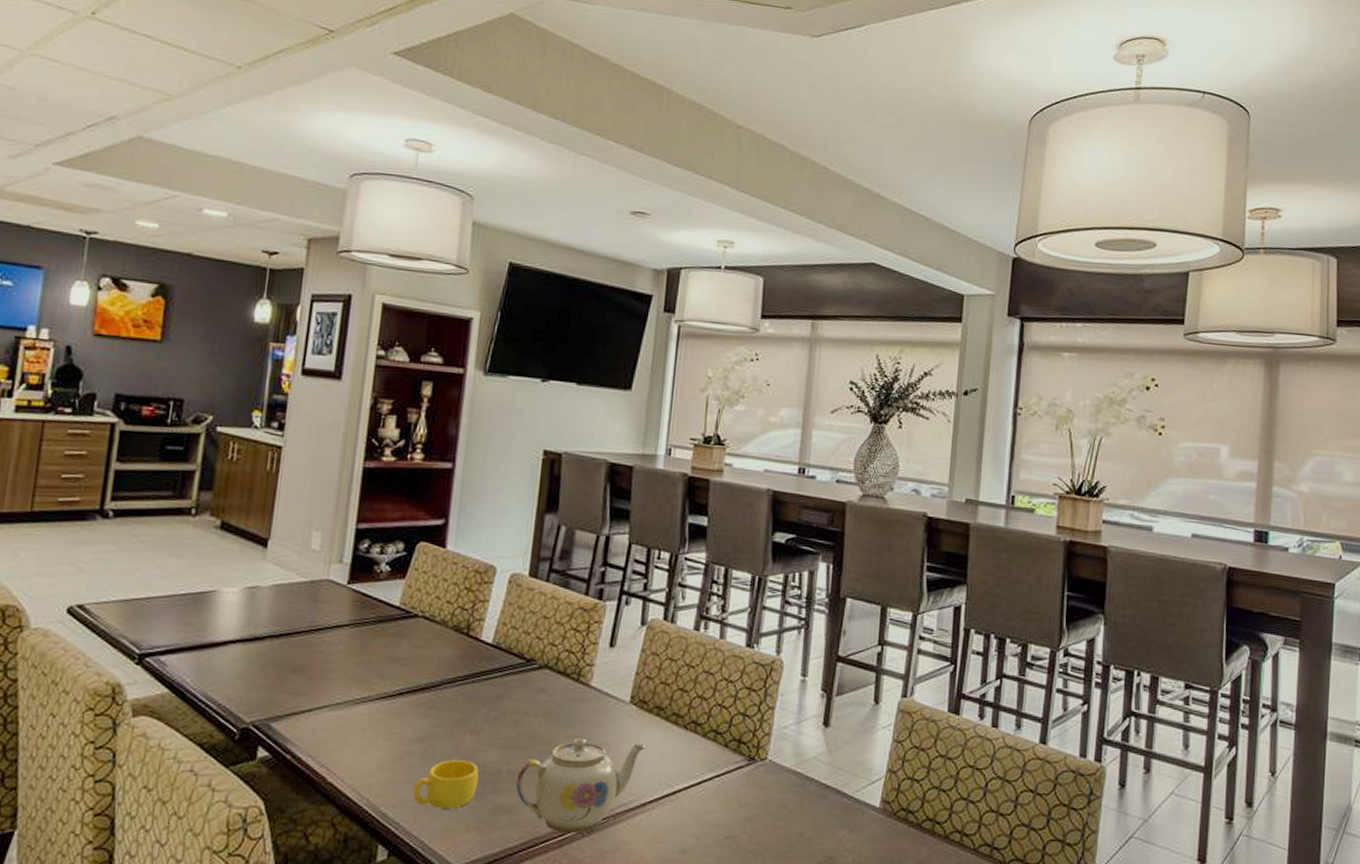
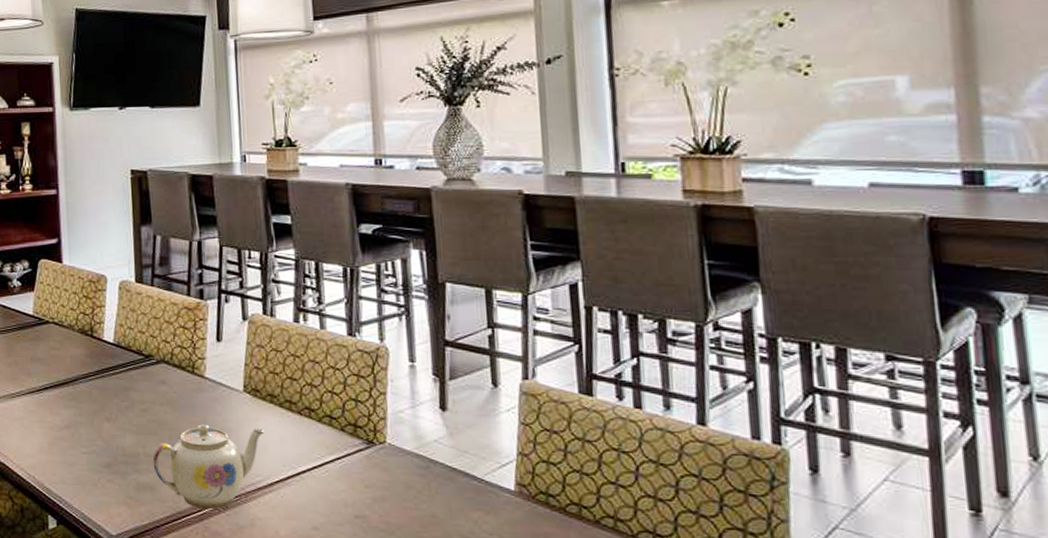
cup: present [413,760,479,809] -> none [69,444,121,486]

